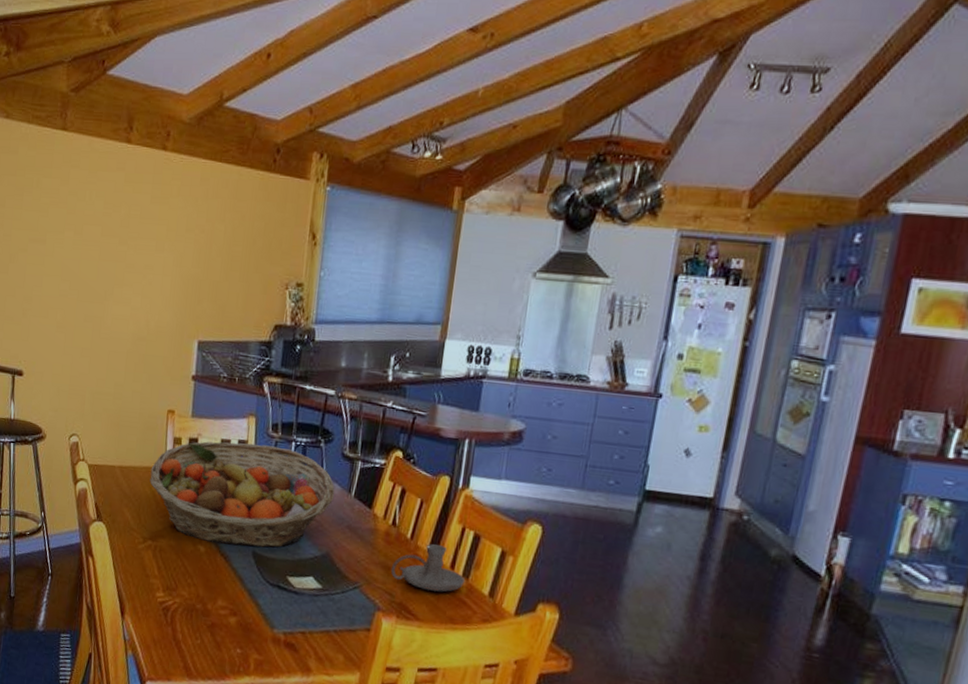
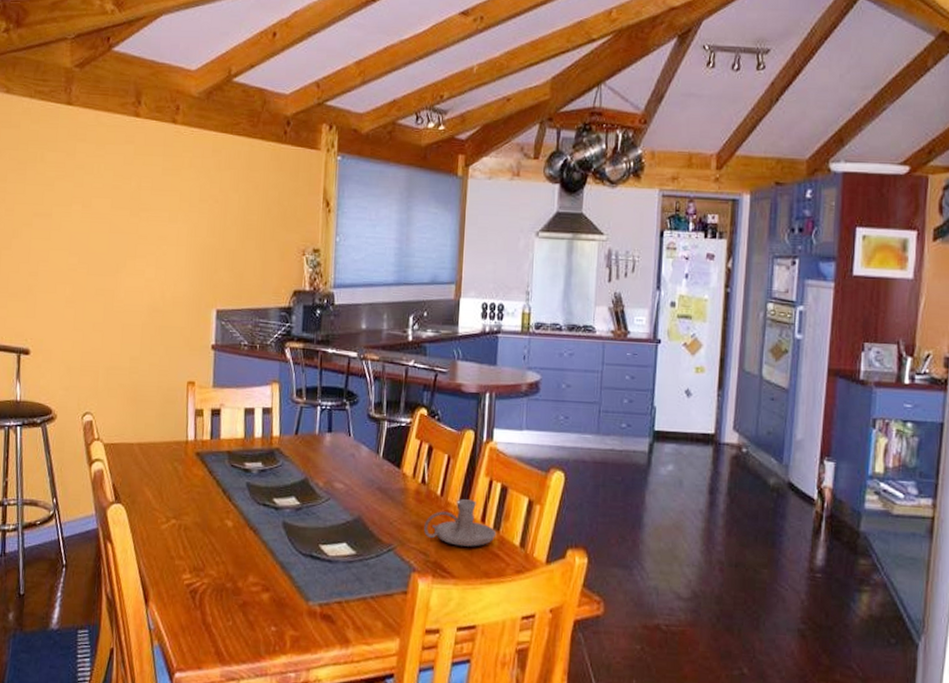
fruit basket: present [149,441,335,548] -> none [171,410,363,517]

